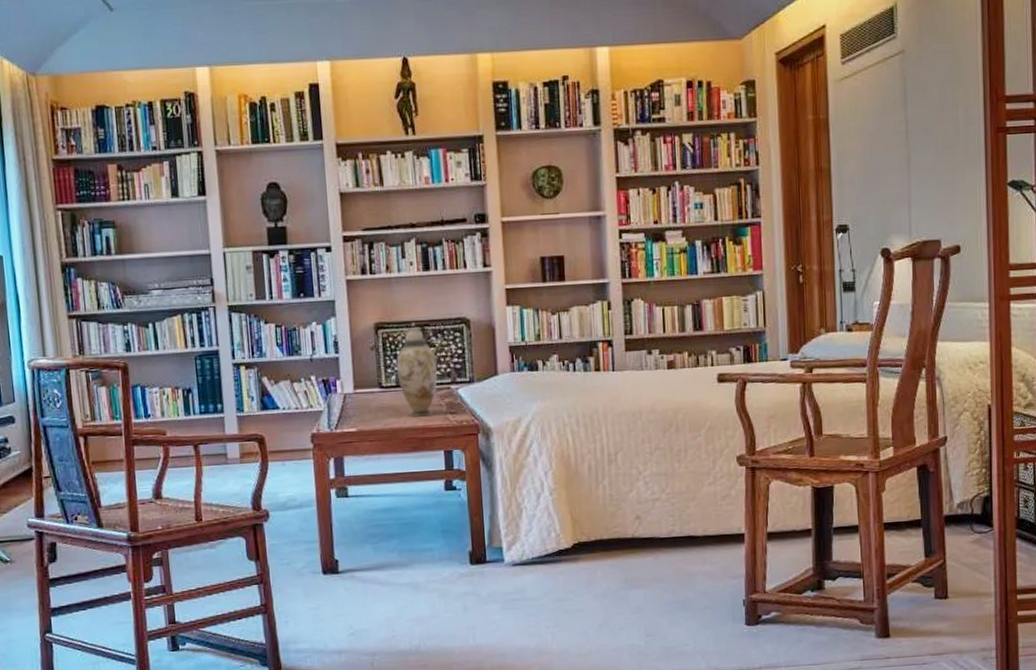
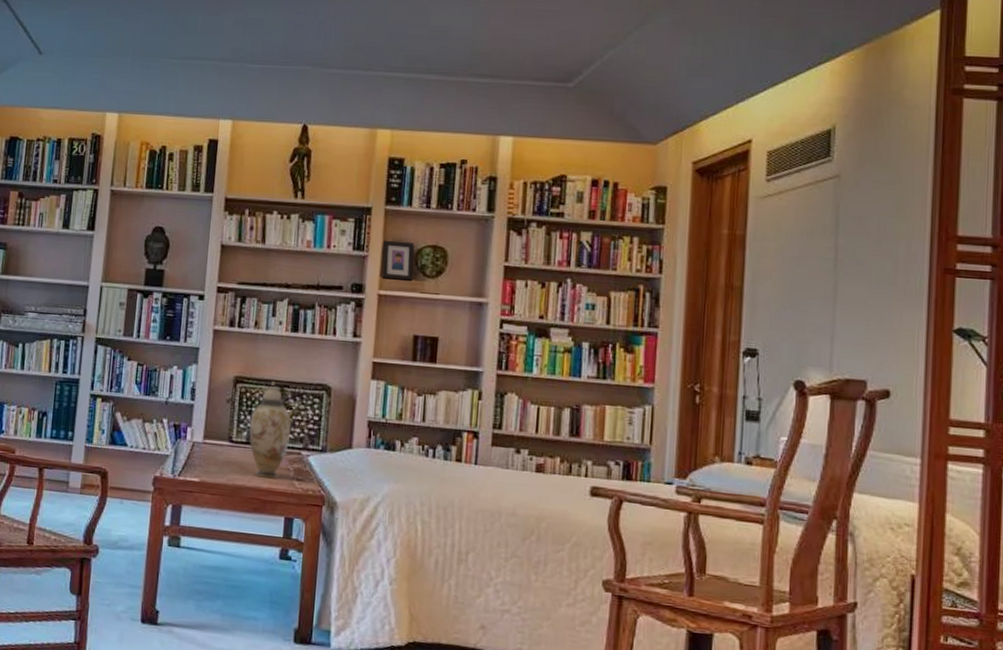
picture frame: none [498,165,532,207] -> present [381,240,415,282]

